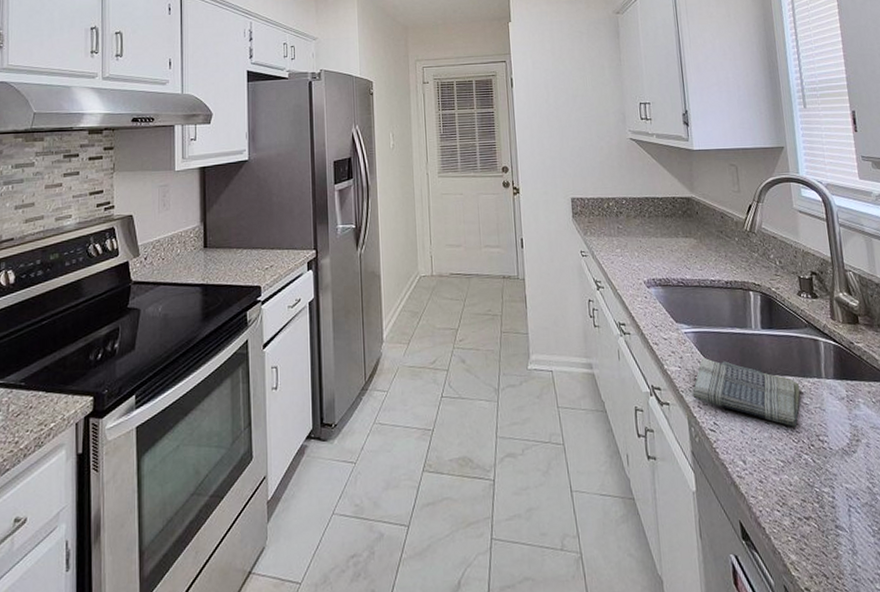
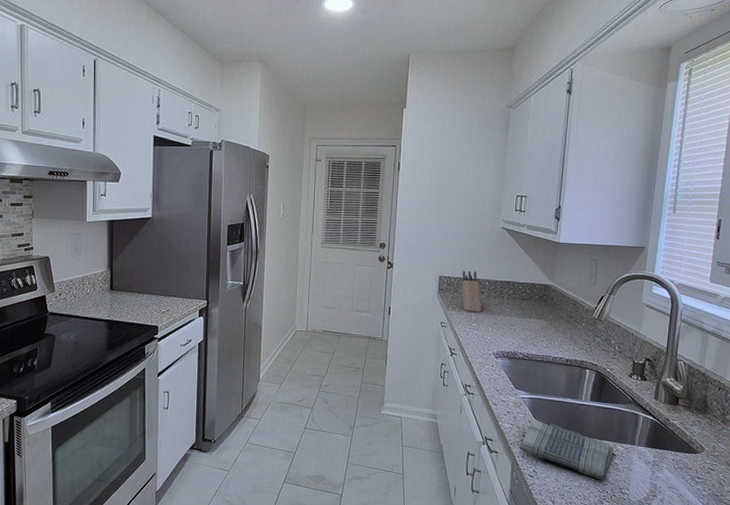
knife block: none [595,188,623,237] -> present [461,270,481,313]

